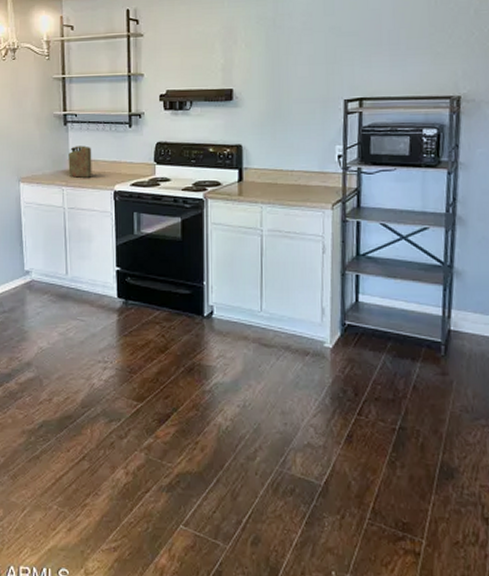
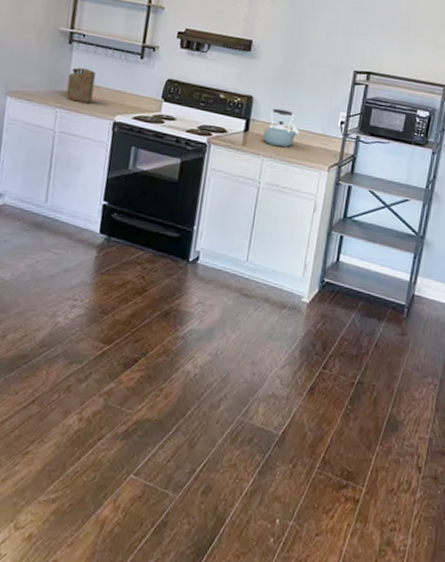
kettle: none [257,153,296,191] -> present [262,108,300,147]

